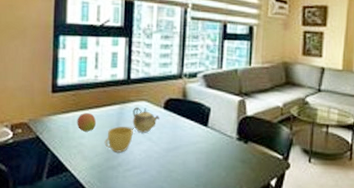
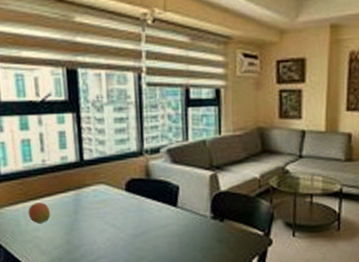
cup: present [104,126,134,153] -> none [62,214,95,243]
teapot: present [132,106,160,133] -> none [90,191,122,219]

